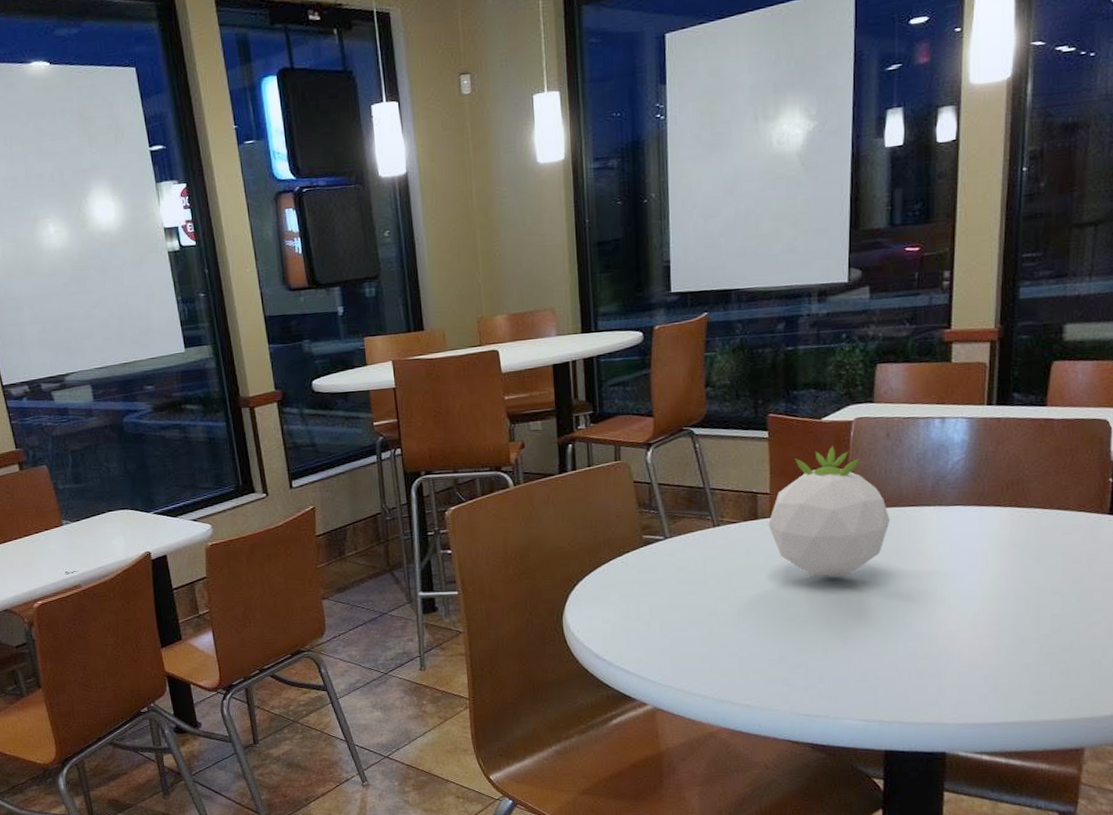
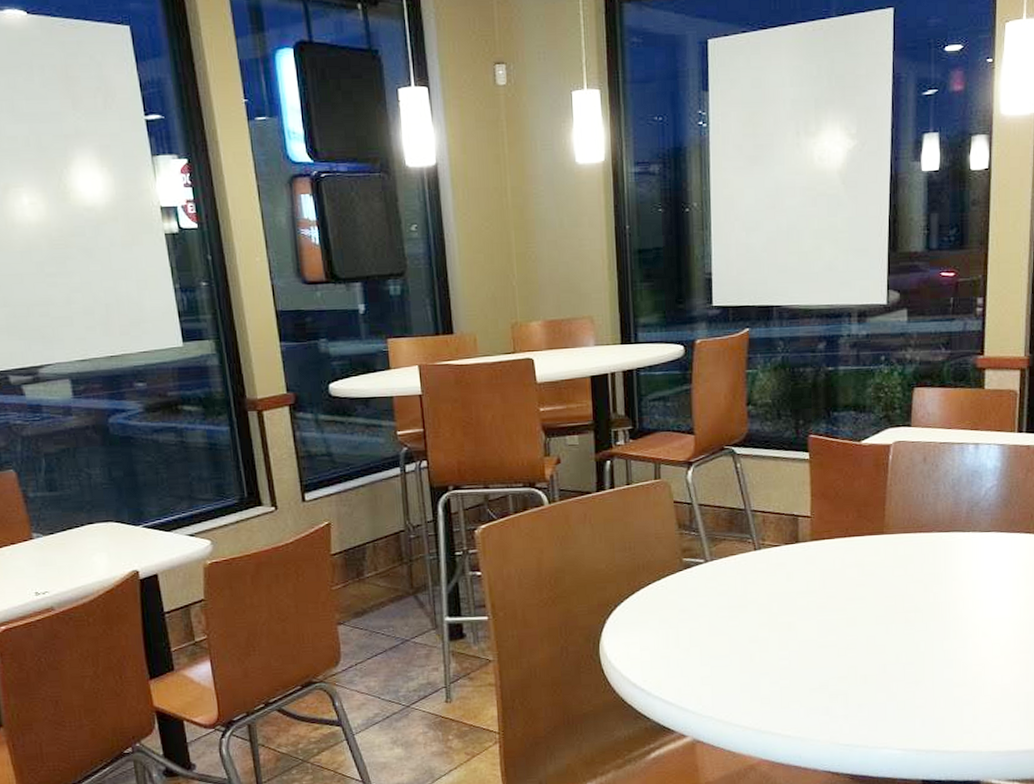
succulent plant: present [768,446,890,577] -> none [809,469,927,603]

